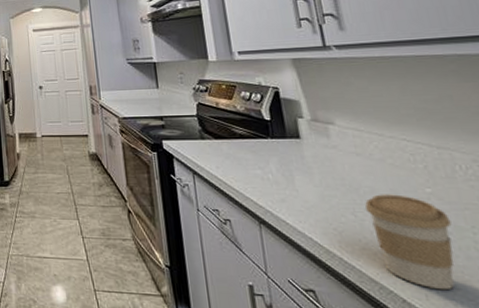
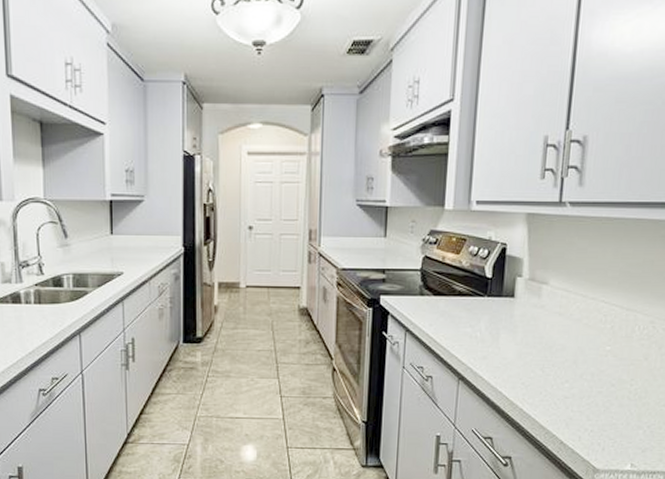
coffee cup: present [365,194,455,291] -> none [553,351,617,433]

